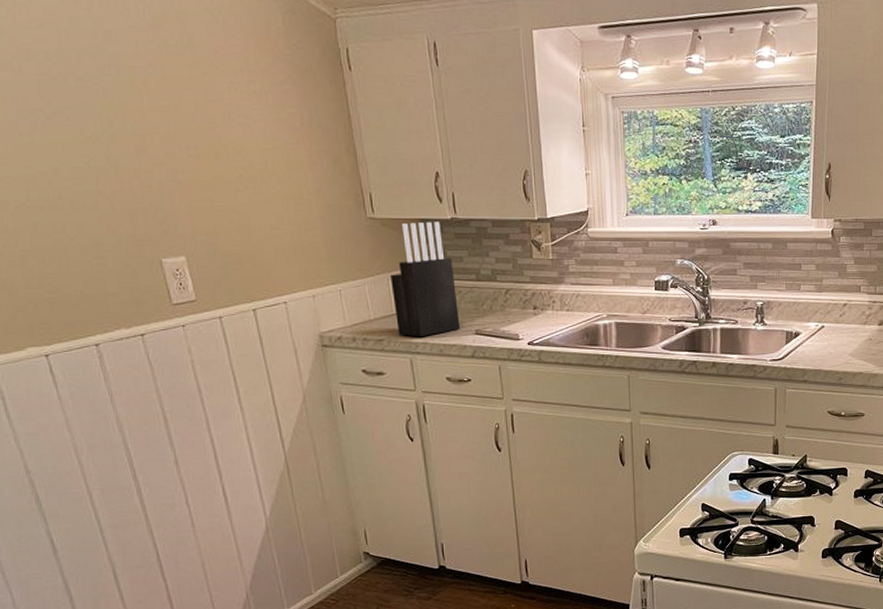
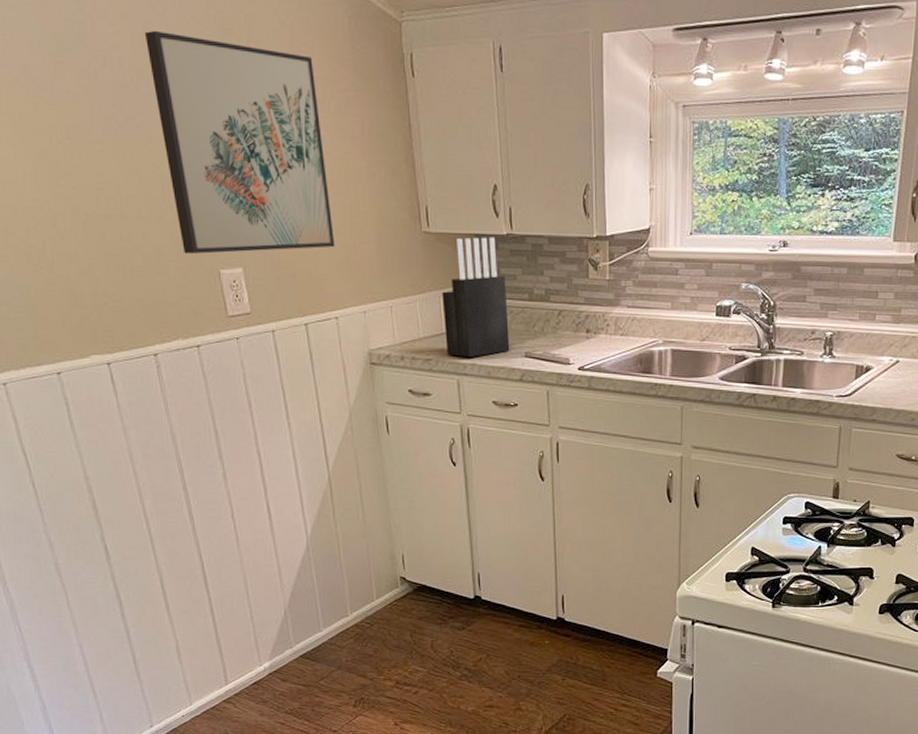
wall art: none [70,24,280,244] -> present [144,30,335,255]

